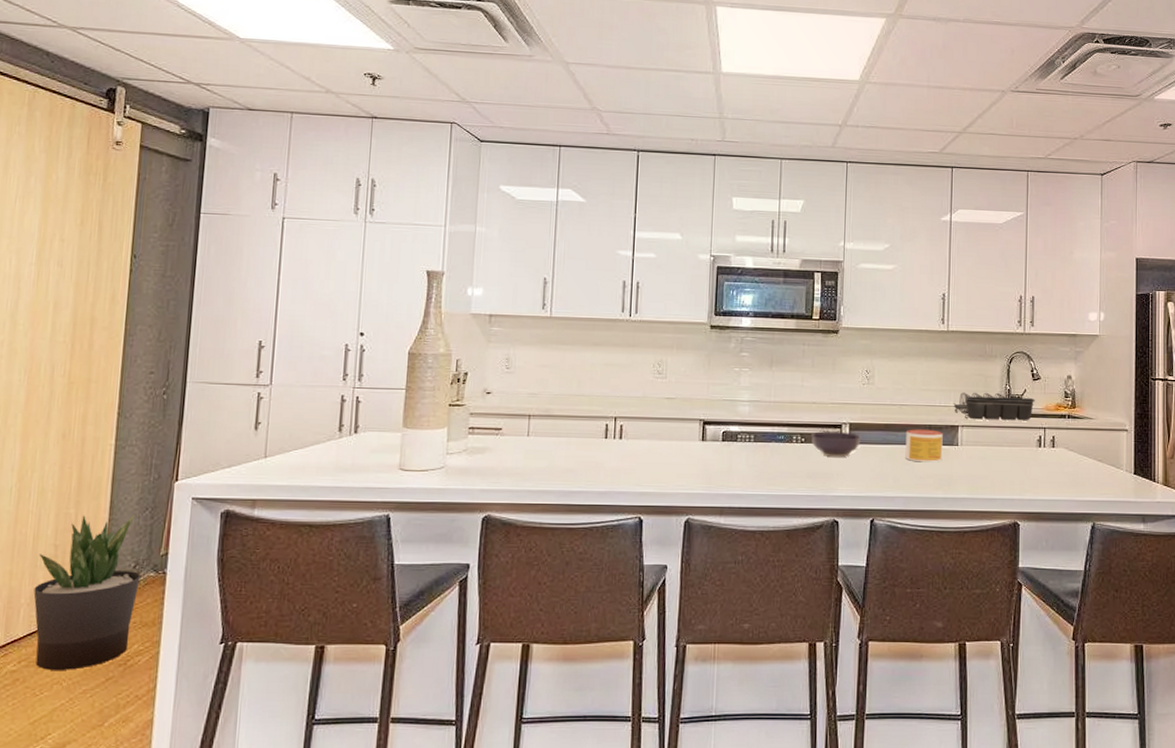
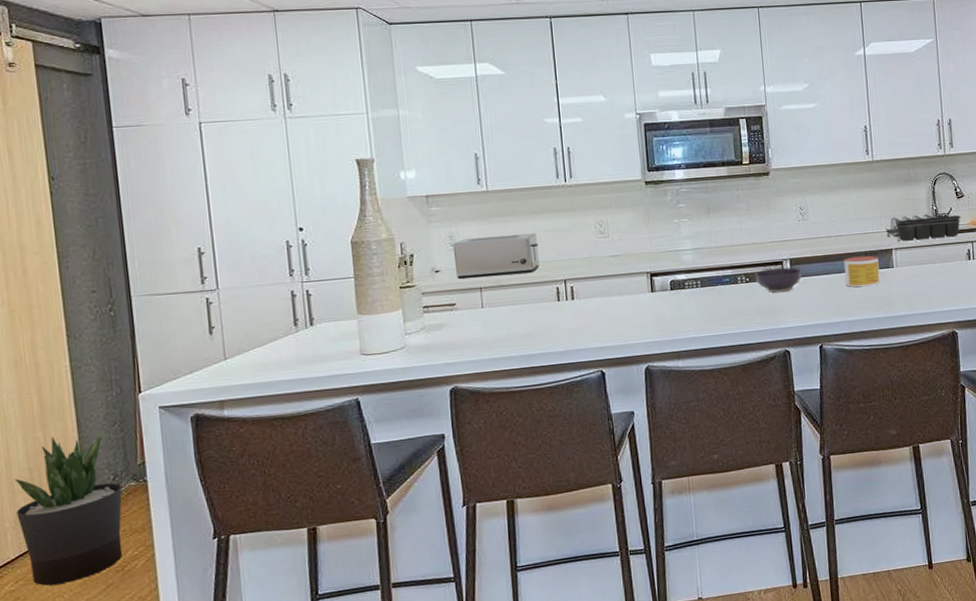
toaster: none [507,363,594,406] -> present [452,233,540,280]

